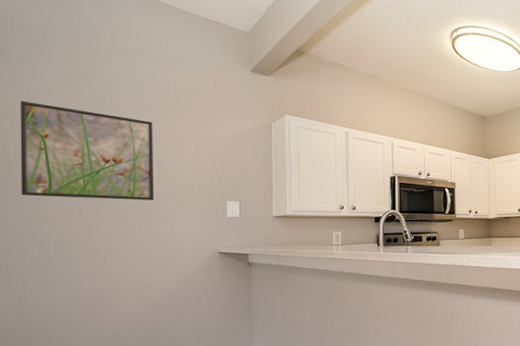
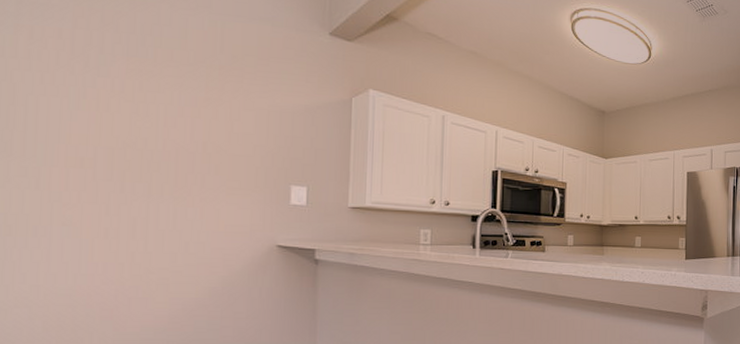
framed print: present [20,101,155,201] -> none [14,41,200,178]

